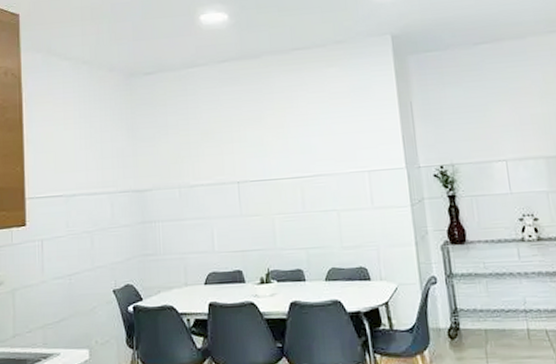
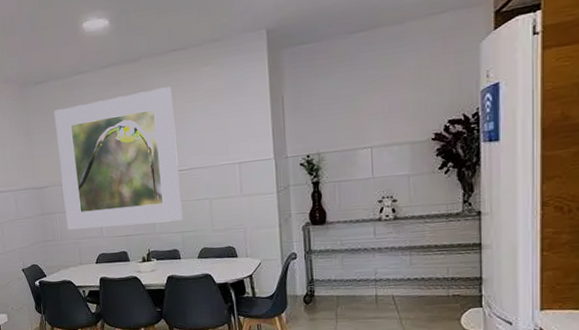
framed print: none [163,86,307,242] -> present [53,86,183,230]

